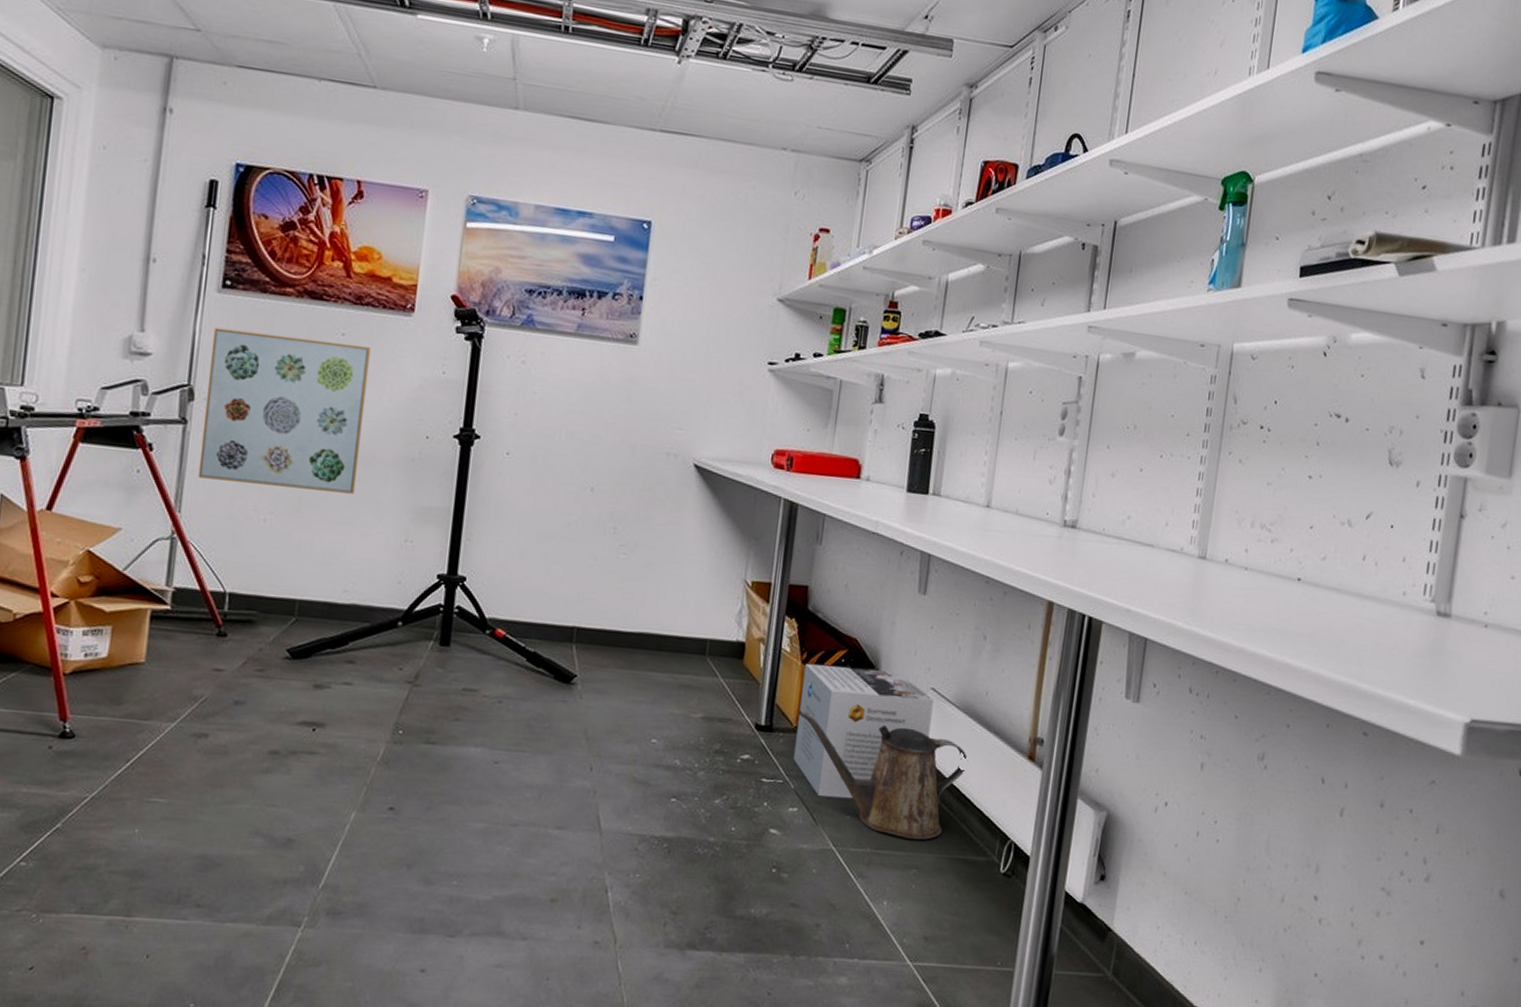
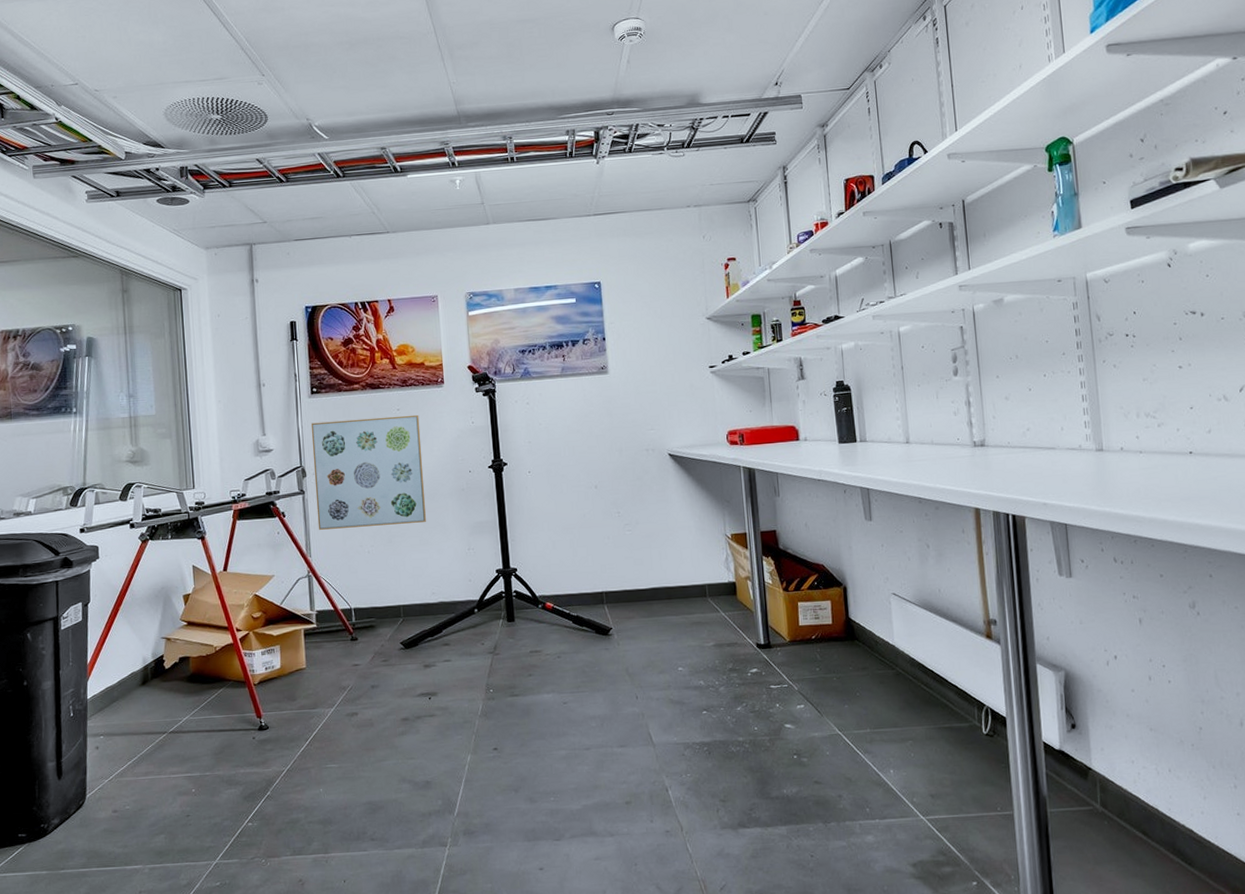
cardboard box: present [792,664,934,799] -> none [786,585,899,694]
watering can: present [798,710,969,840] -> none [788,627,936,717]

